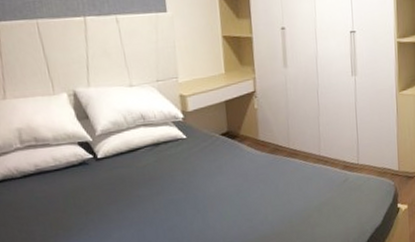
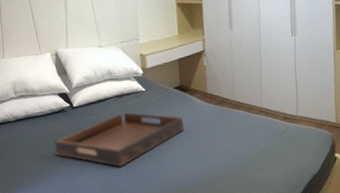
serving tray: none [74,163,233,228] -> present [54,112,184,167]

